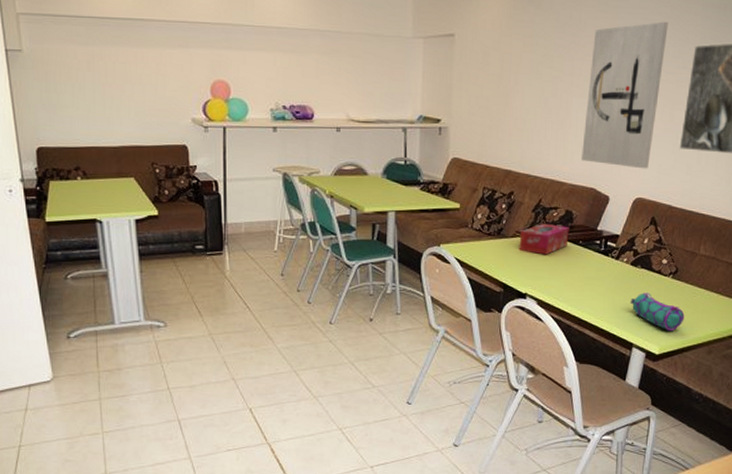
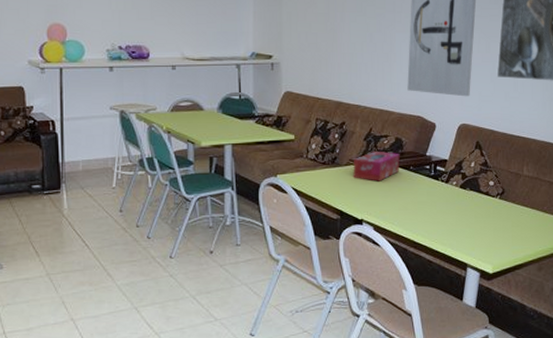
pencil case: present [630,291,685,332] -> none [461,212,514,251]

